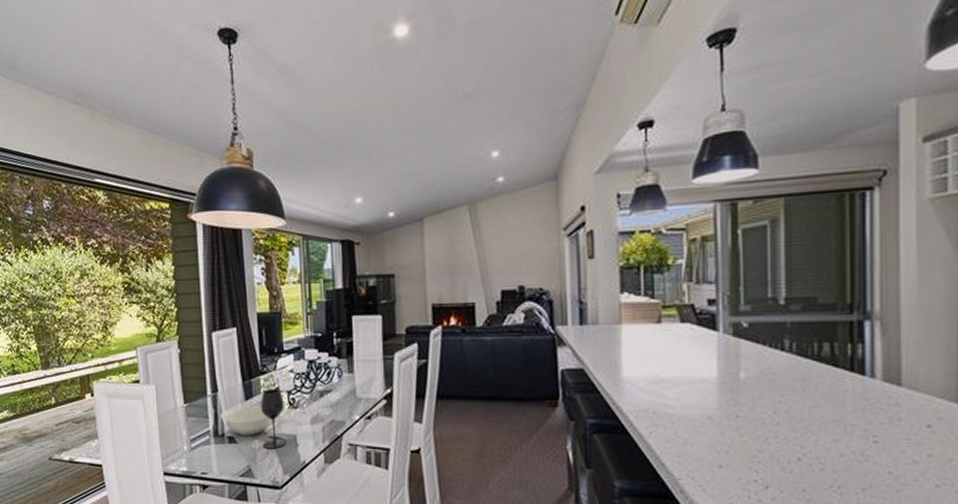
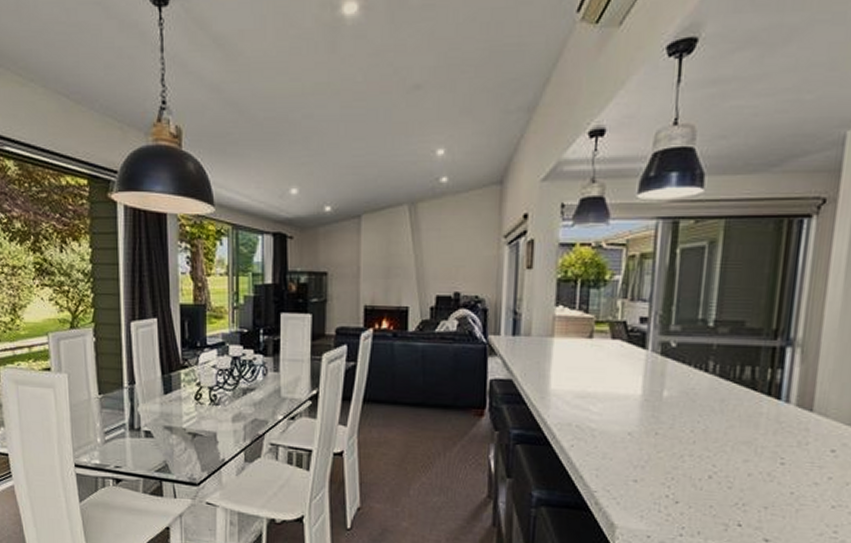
bowl: present [225,406,273,436] -> none [142,400,192,431]
wineglass: present [260,388,286,449] -> none [179,383,206,446]

